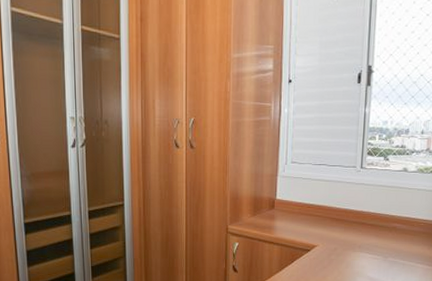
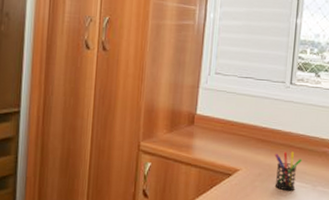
pen holder: none [348,228,373,263] -> present [275,151,302,191]

